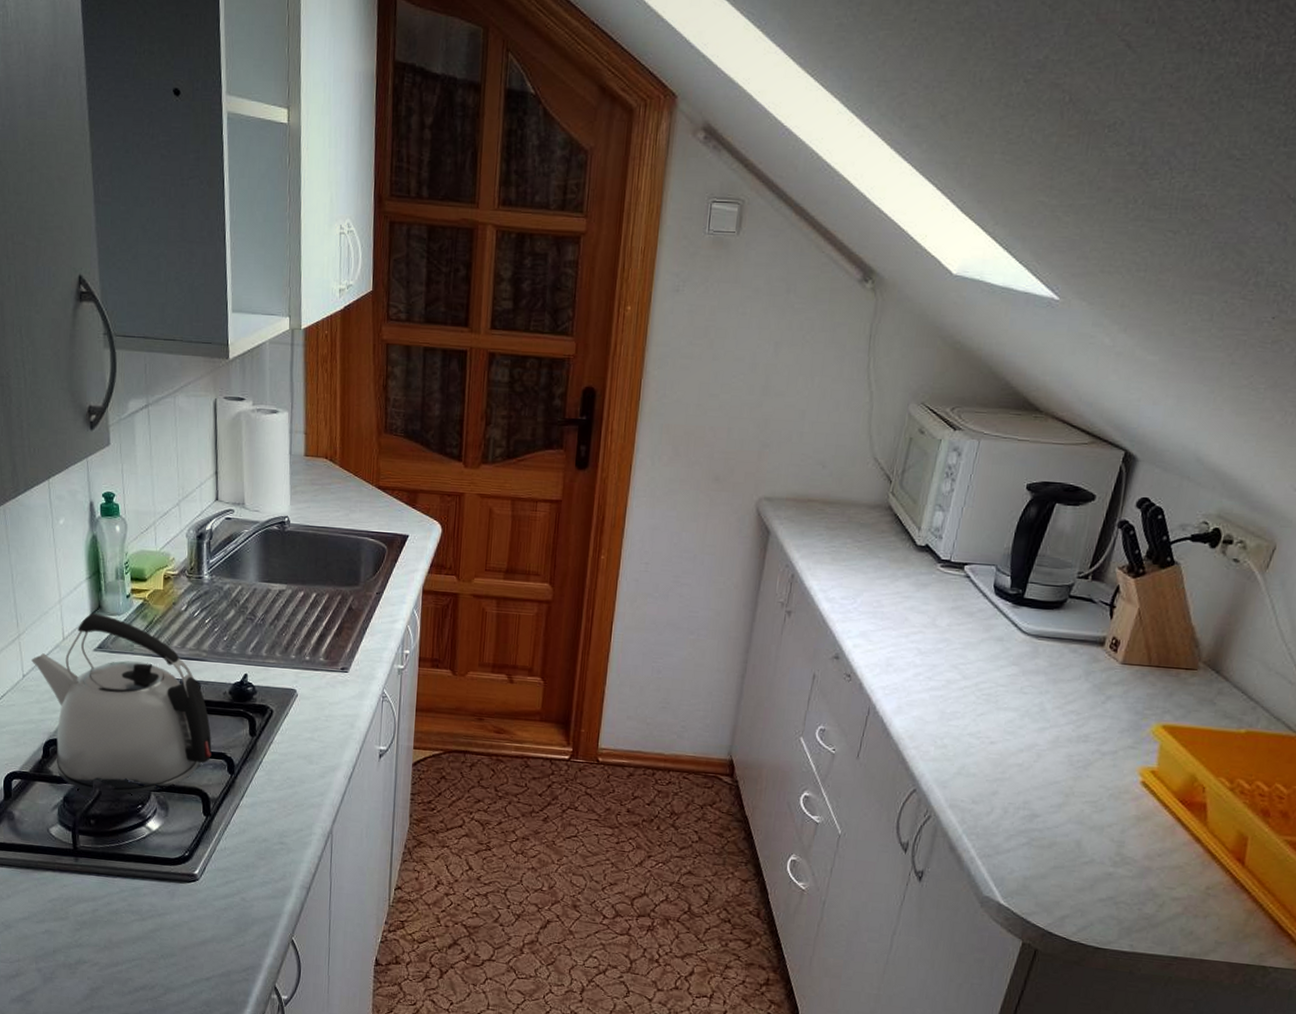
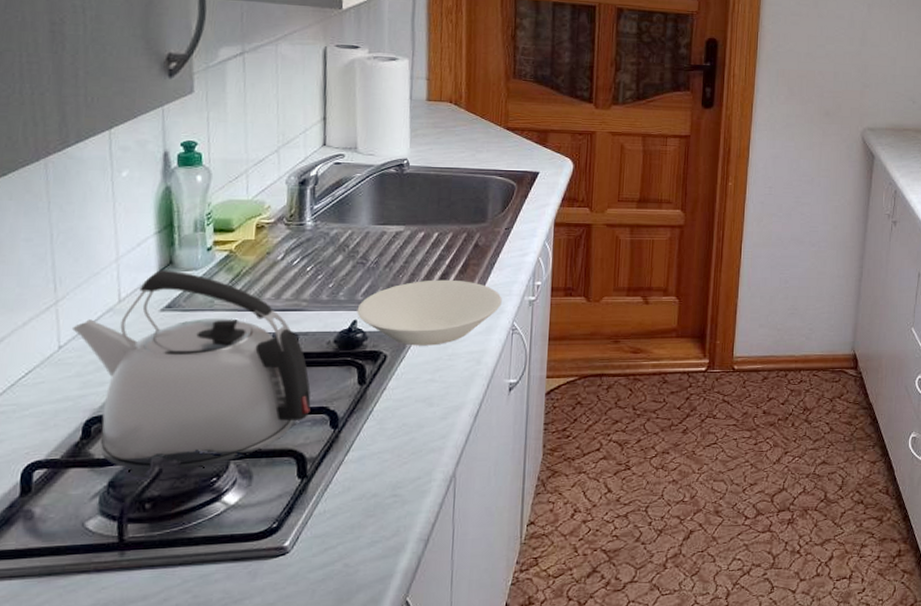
dish: none [247,640,373,706] -> present [357,279,502,346]

